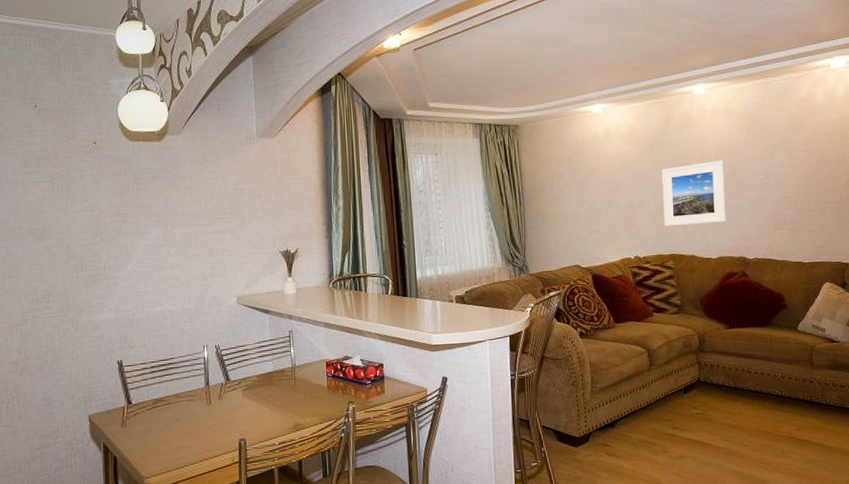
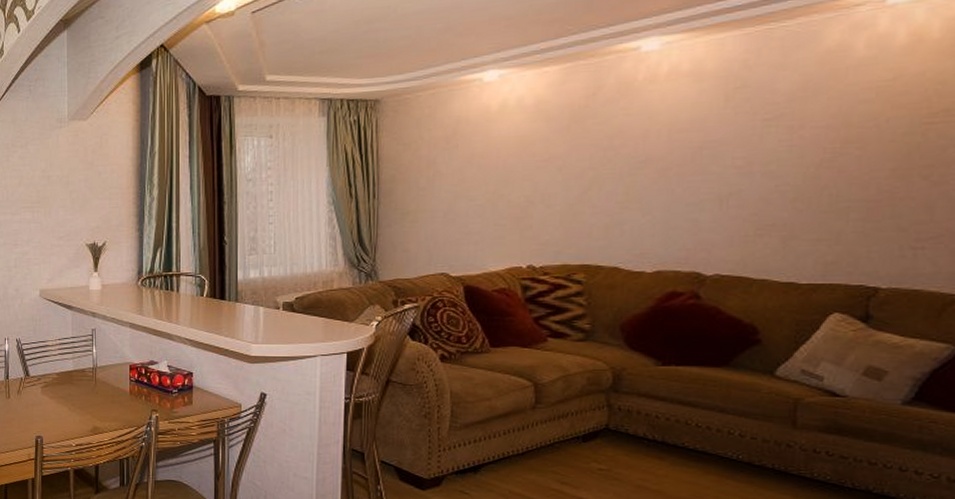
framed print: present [661,160,727,226] -> none [576,141,680,228]

